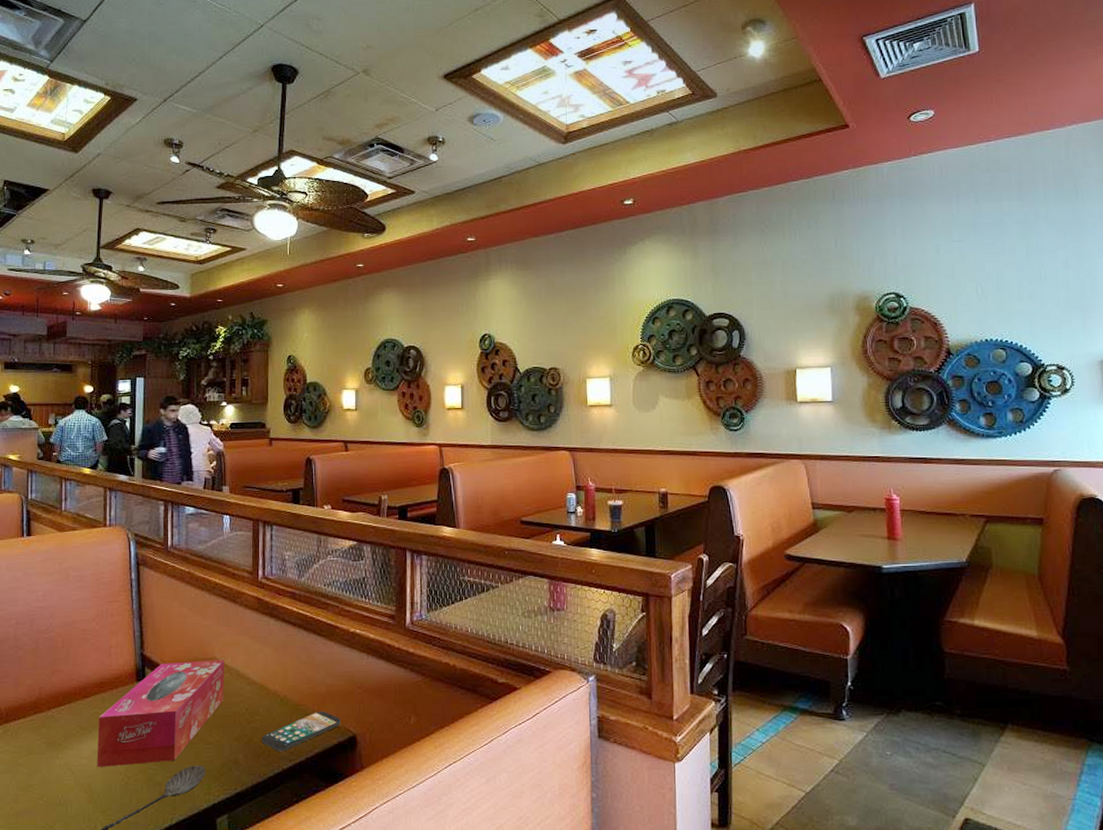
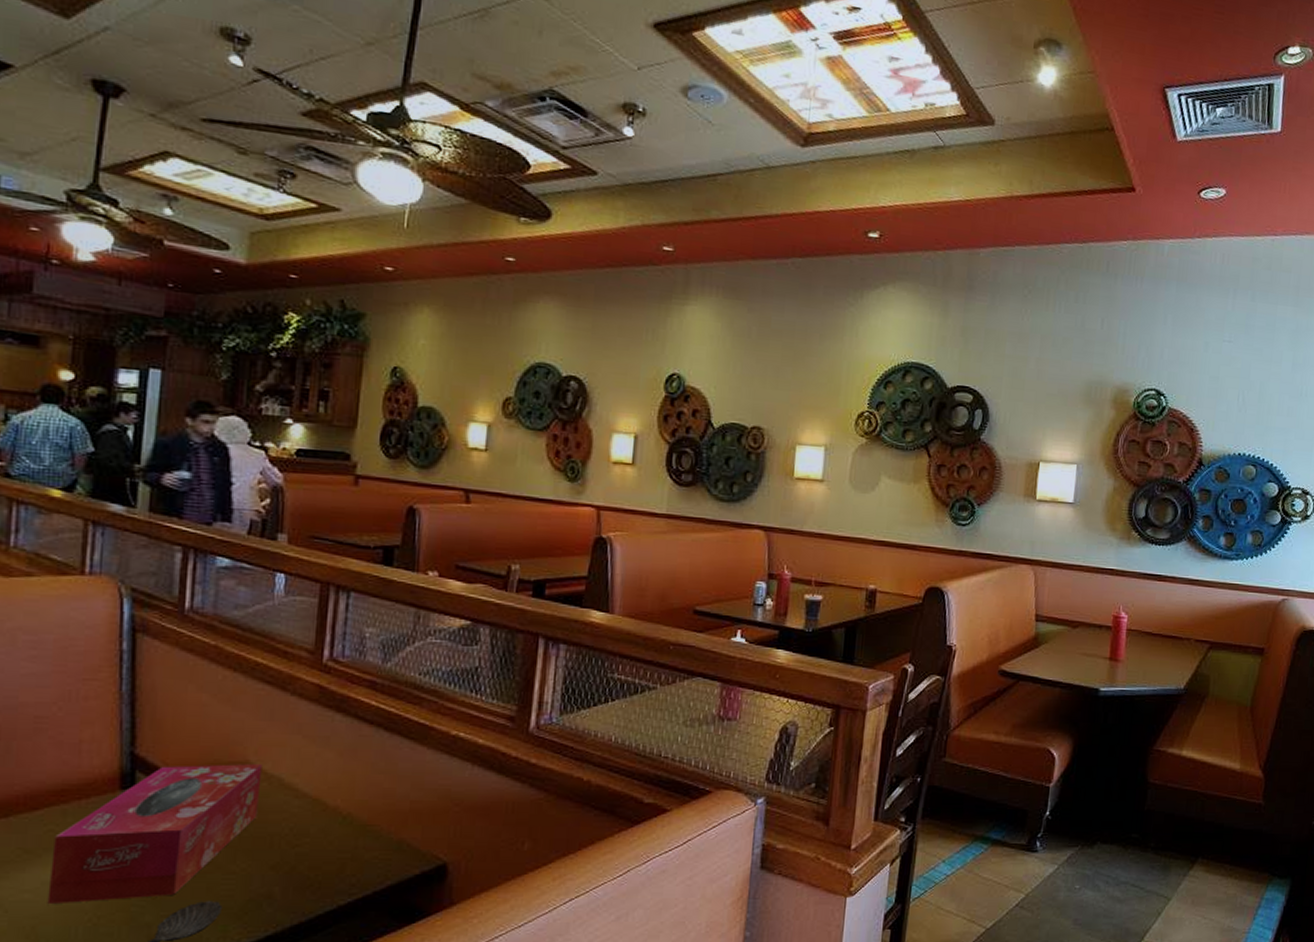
smartphone: present [261,711,341,752] -> none [309,833,427,884]

